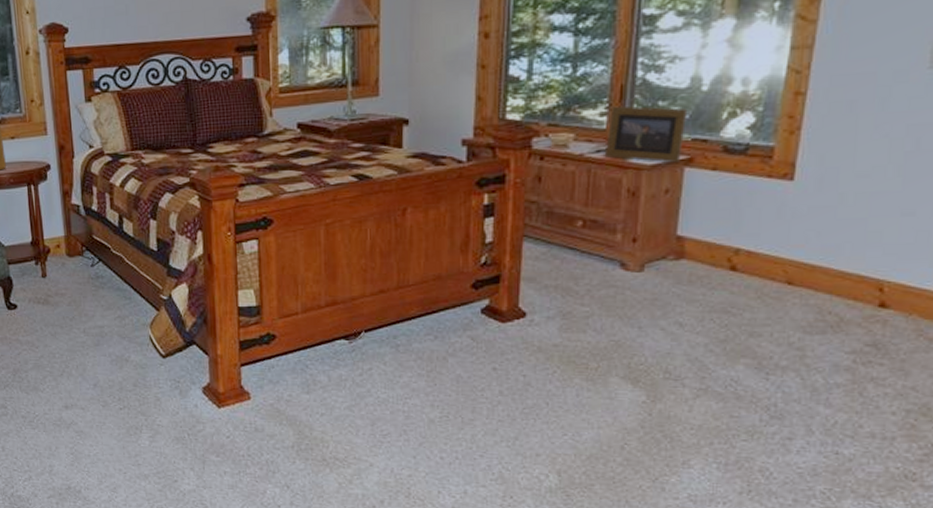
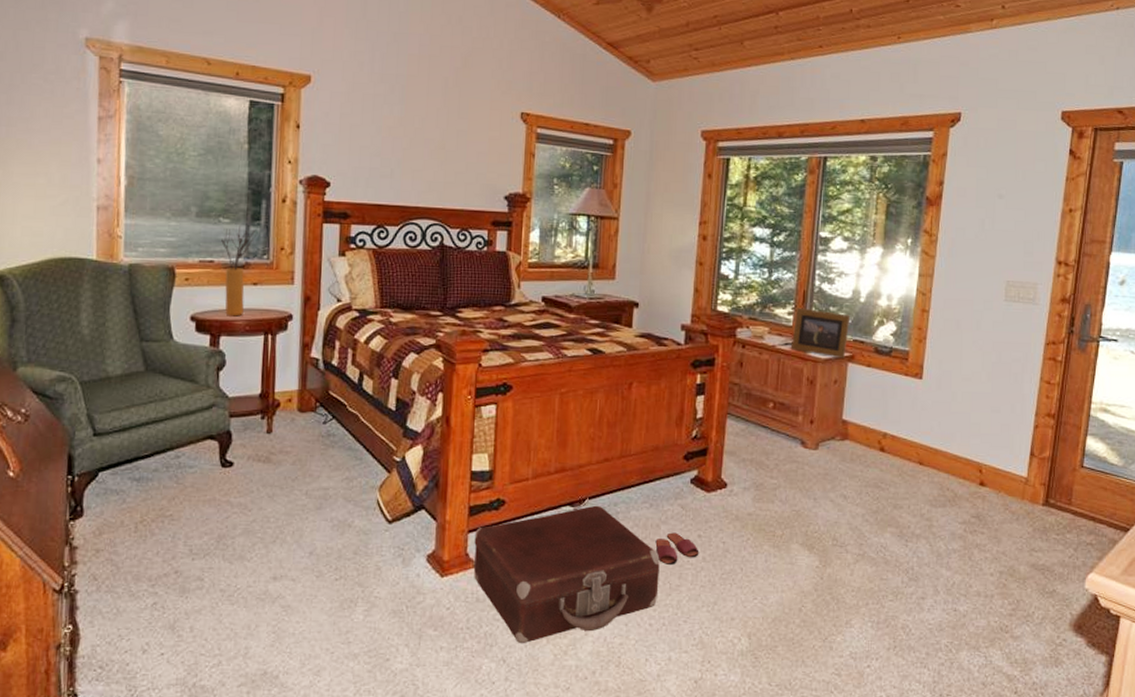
suitcase: none [247,338,449,471] -> present [473,505,660,643]
slippers: none [443,365,495,400] -> present [655,532,699,566]

